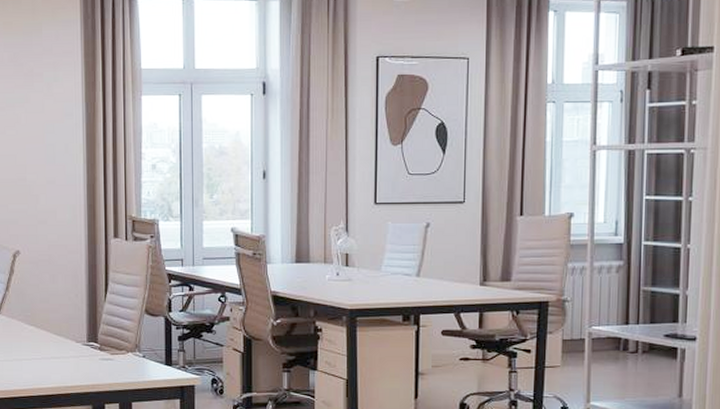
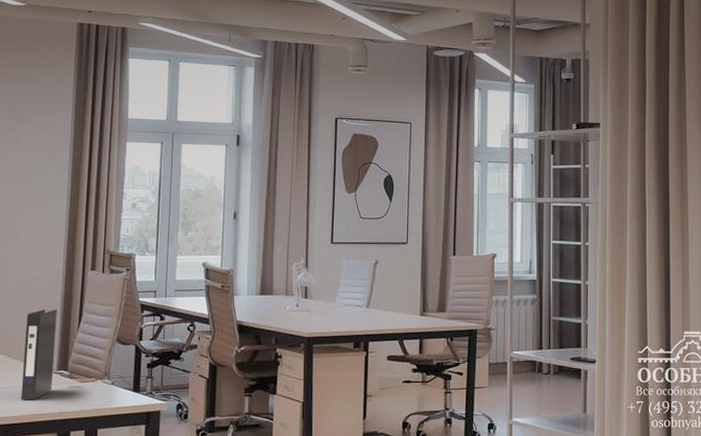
binder: none [52,279,84,372] -> present [20,309,57,400]

